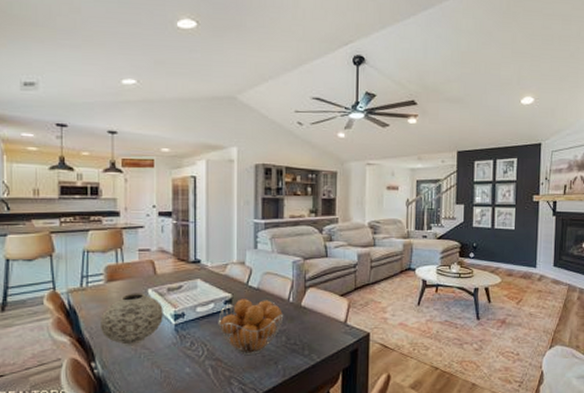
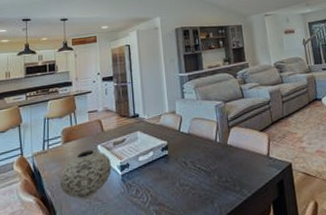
fruit basket: present [218,299,284,355] -> none [158,143,214,197]

